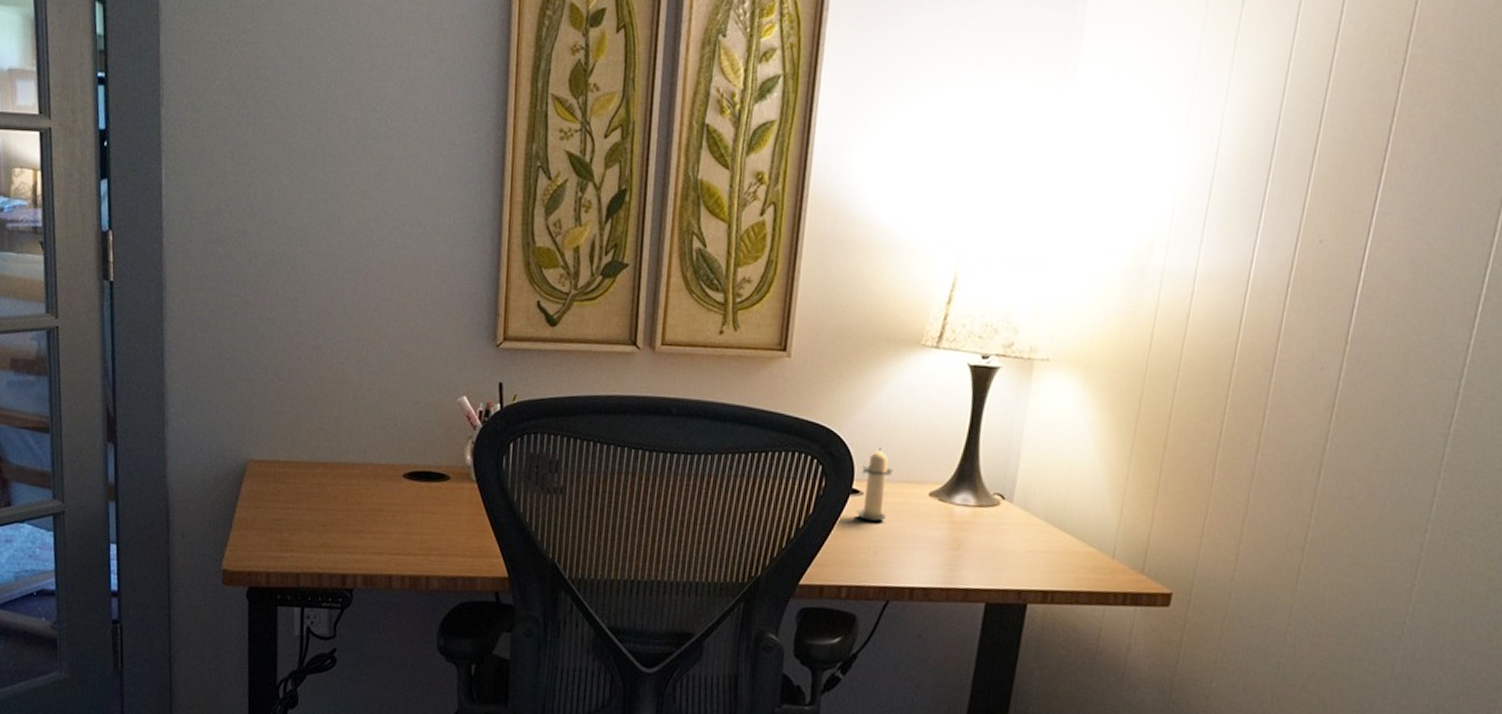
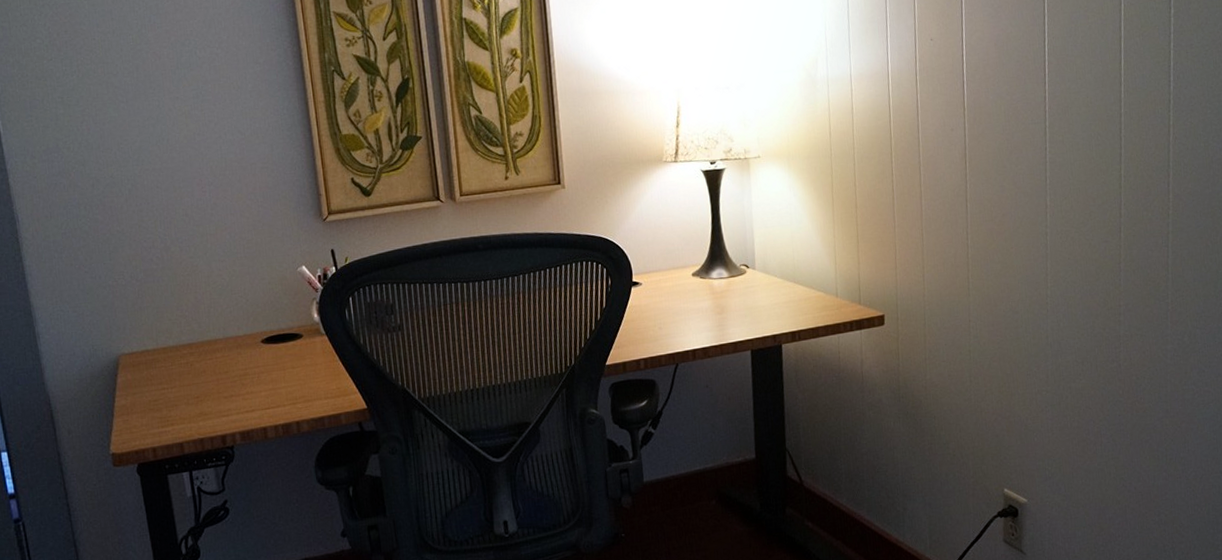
candle: present [857,448,893,522] -> none [637,246,664,304]

